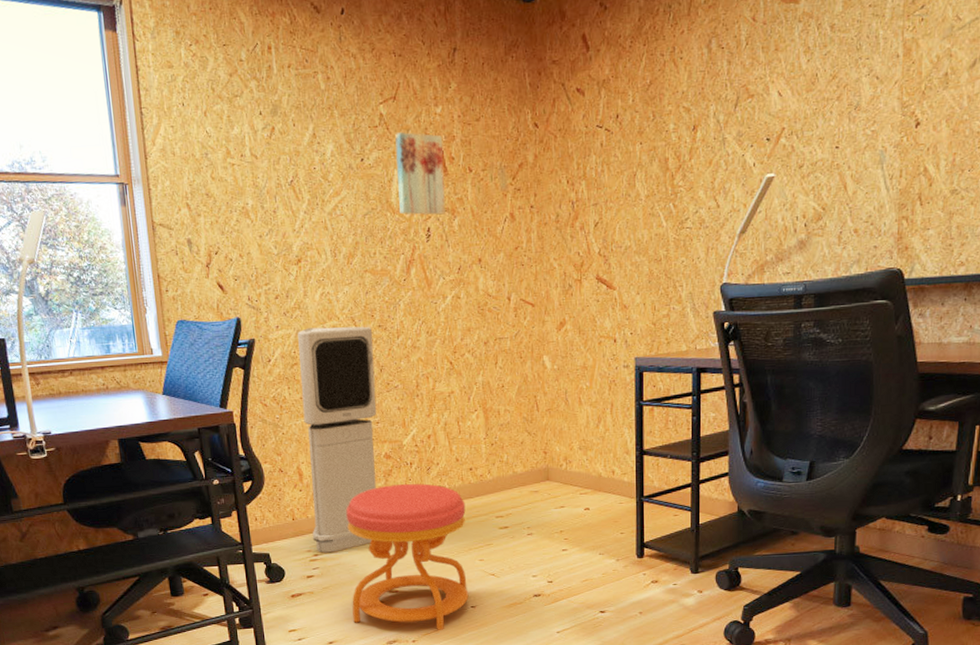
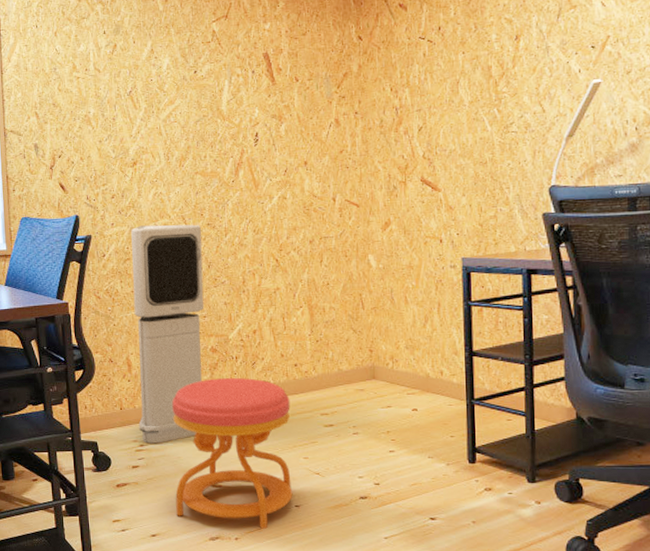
wall art: present [395,132,445,215] -> none [226,46,273,121]

